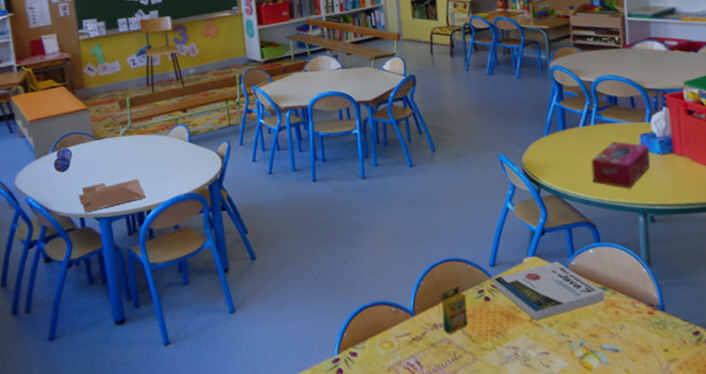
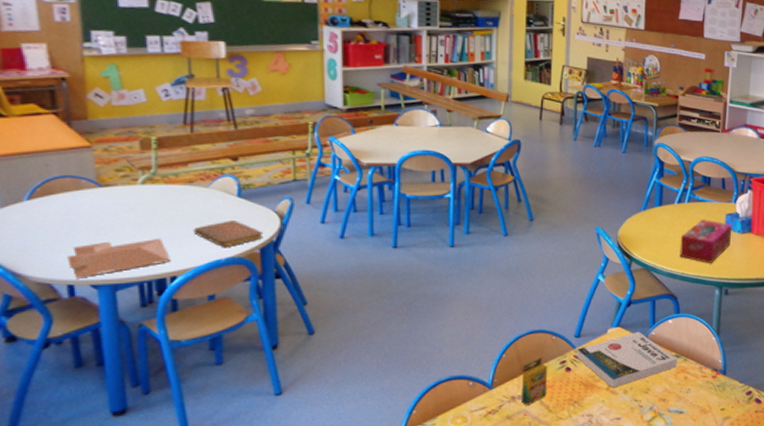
pencil case: present [53,147,73,173] -> none [29,193,62,227]
notebook: none [160,162,210,186] -> present [193,220,264,248]

